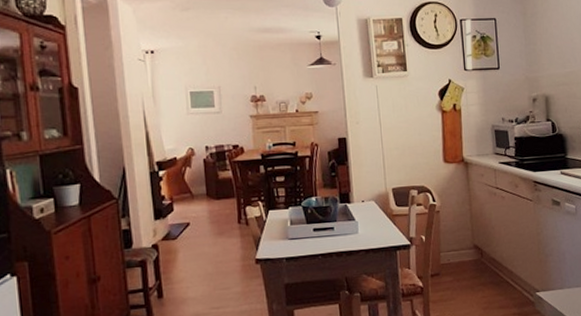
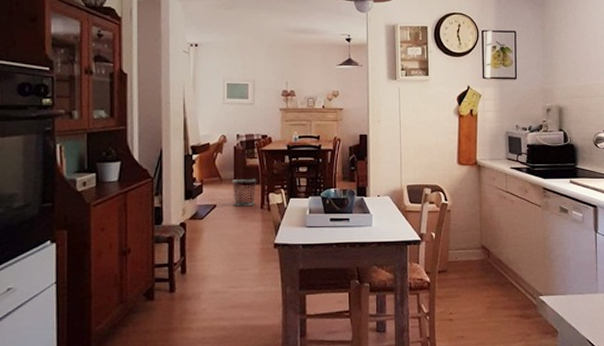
waste bin: none [205,193,232,223] -> present [233,179,257,207]

